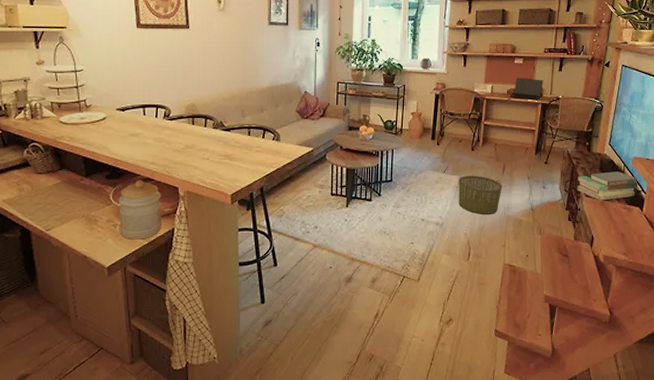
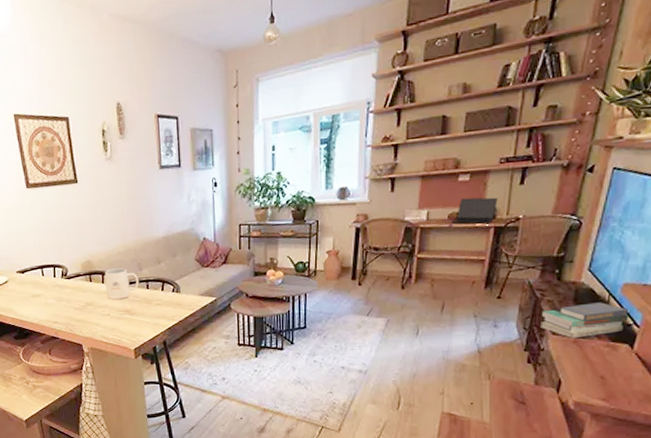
jar: present [118,179,162,240] -> none [28,338,71,395]
mug: none [207,113,242,145] -> present [104,267,140,300]
basket: present [458,175,502,214] -> none [385,316,441,360]

